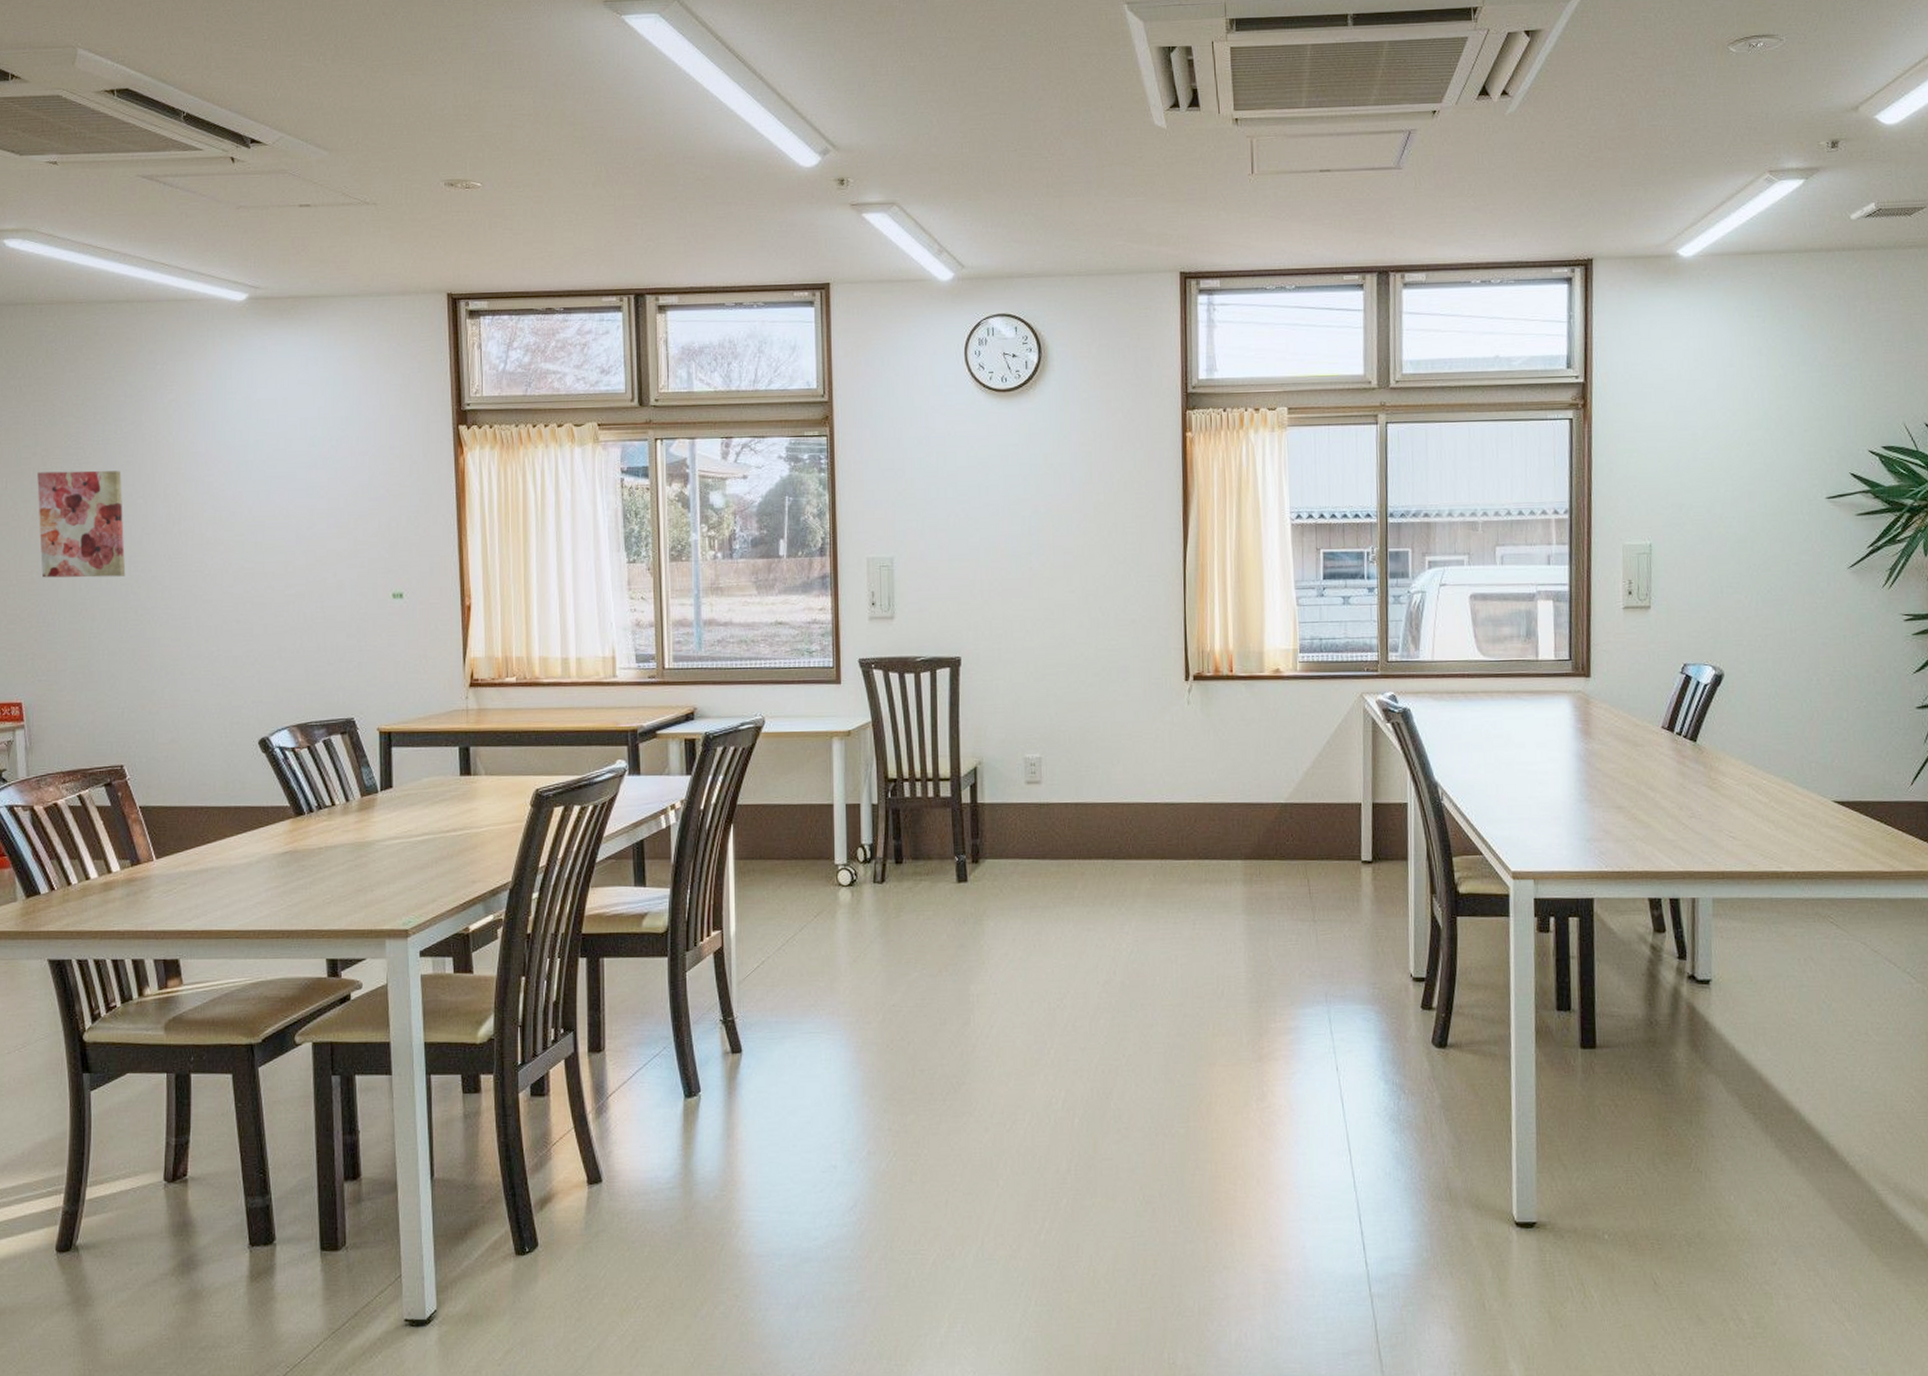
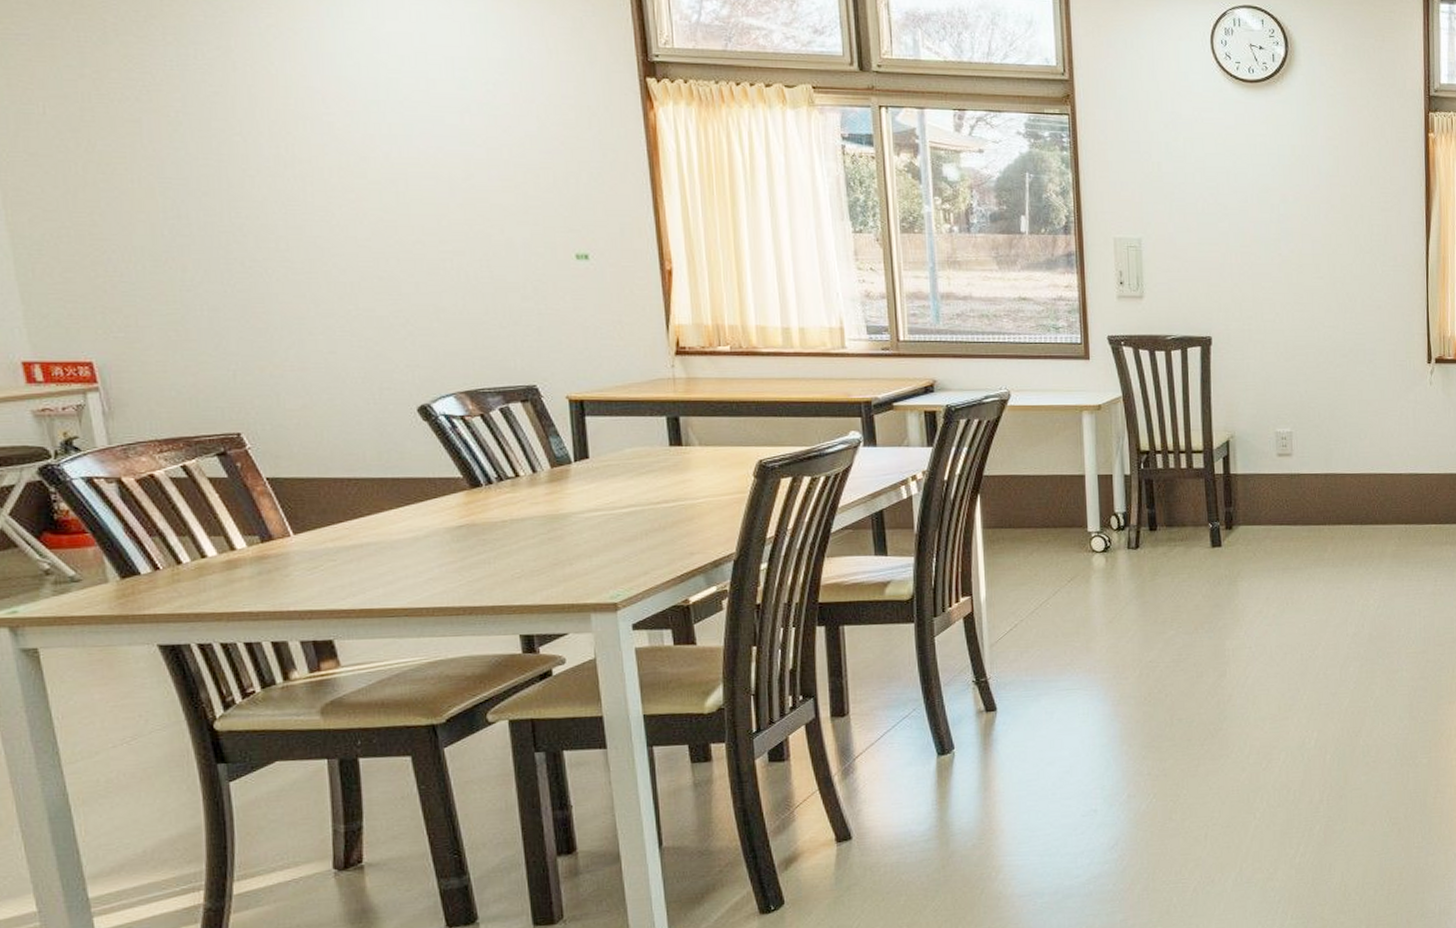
wall art: present [37,470,126,578] -> none [88,98,225,223]

